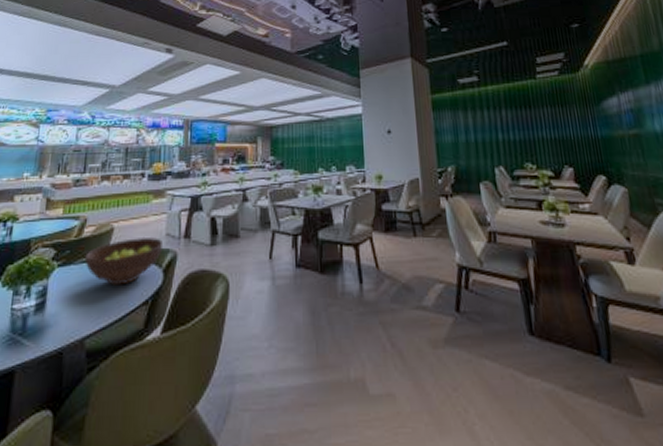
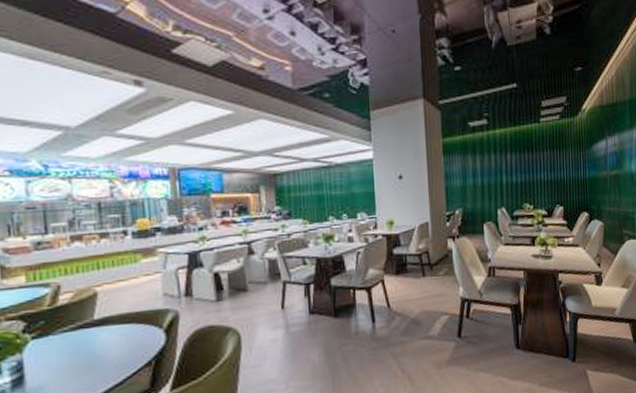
fruit bowl: present [85,238,164,286] -> none [65,298,162,352]

